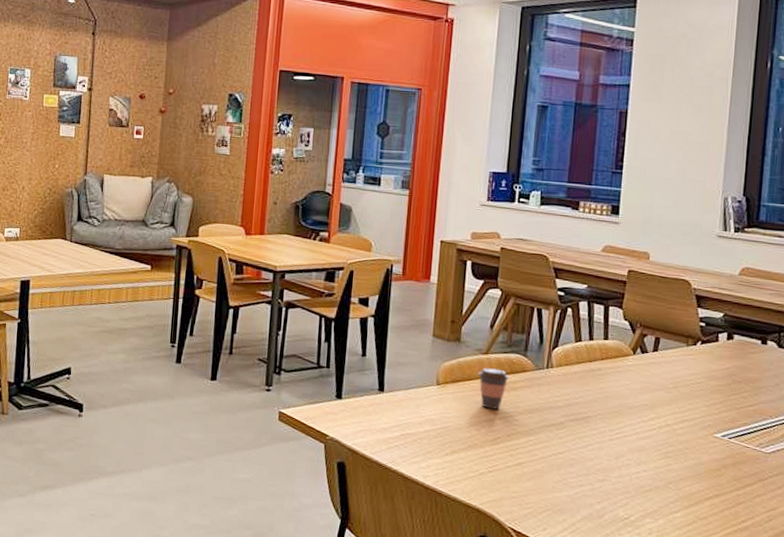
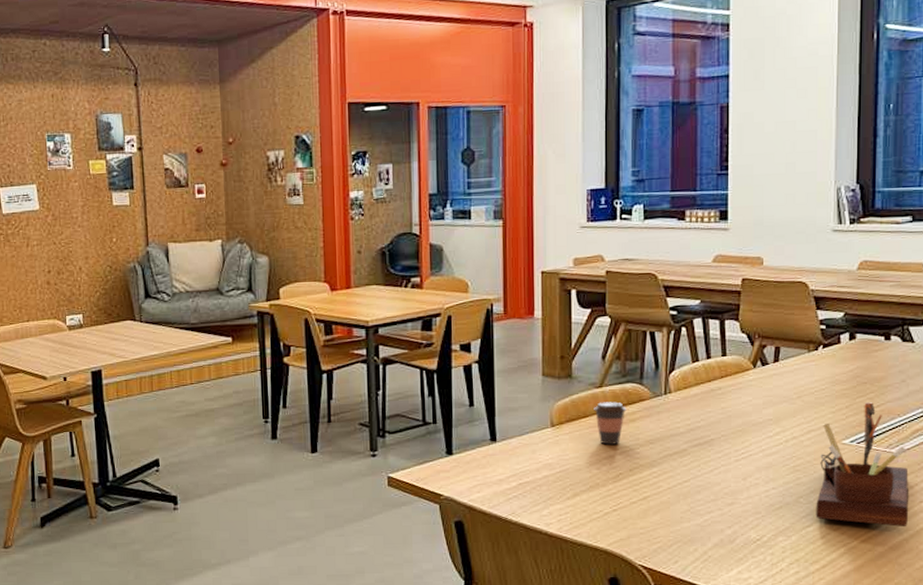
desk organizer: none [683,401,777,526] -> present [816,402,910,528]

